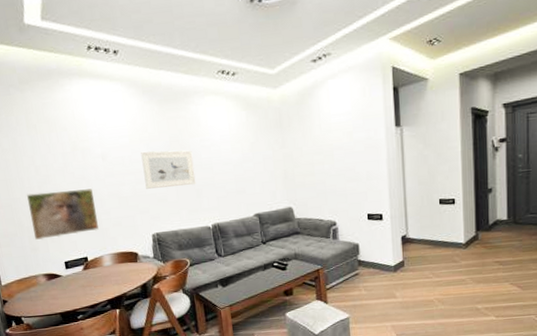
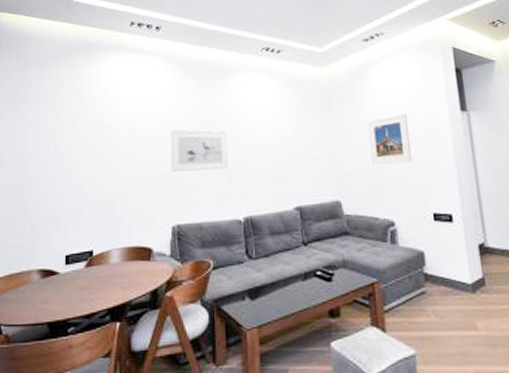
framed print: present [26,189,100,240] -> none [37,169,113,227]
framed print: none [315,130,352,176] -> present [367,113,412,164]

